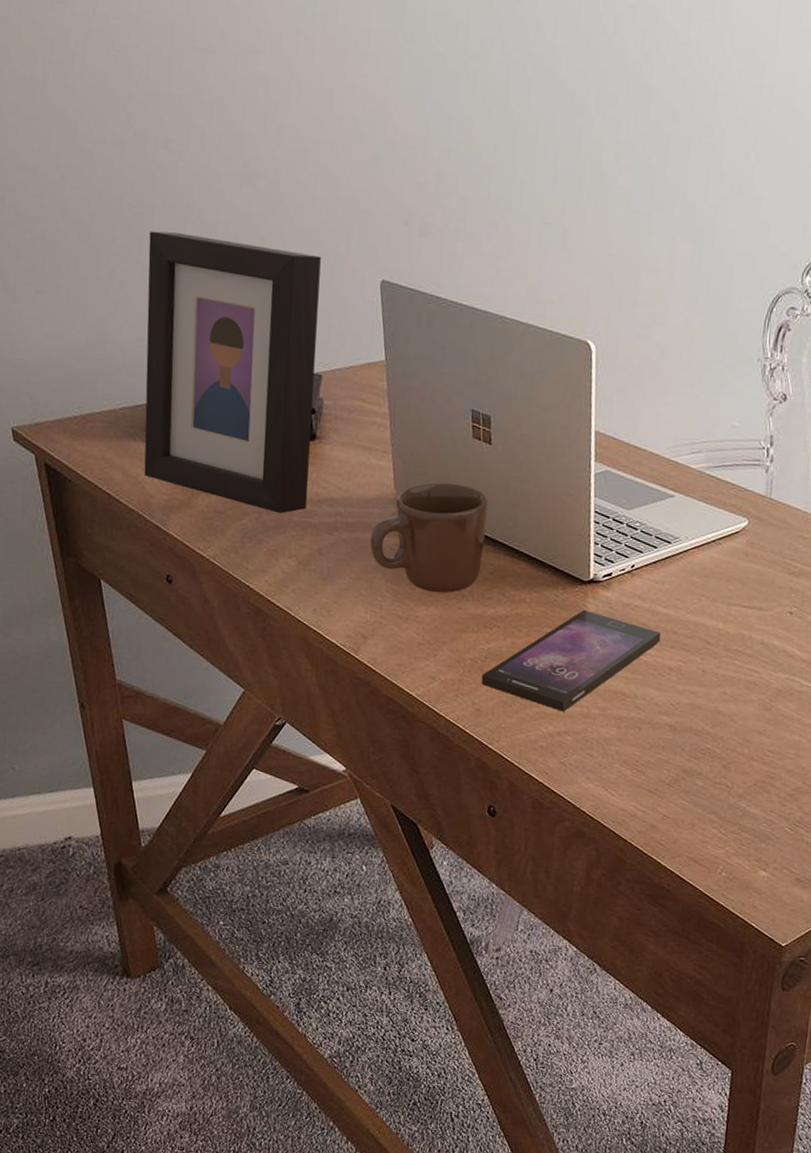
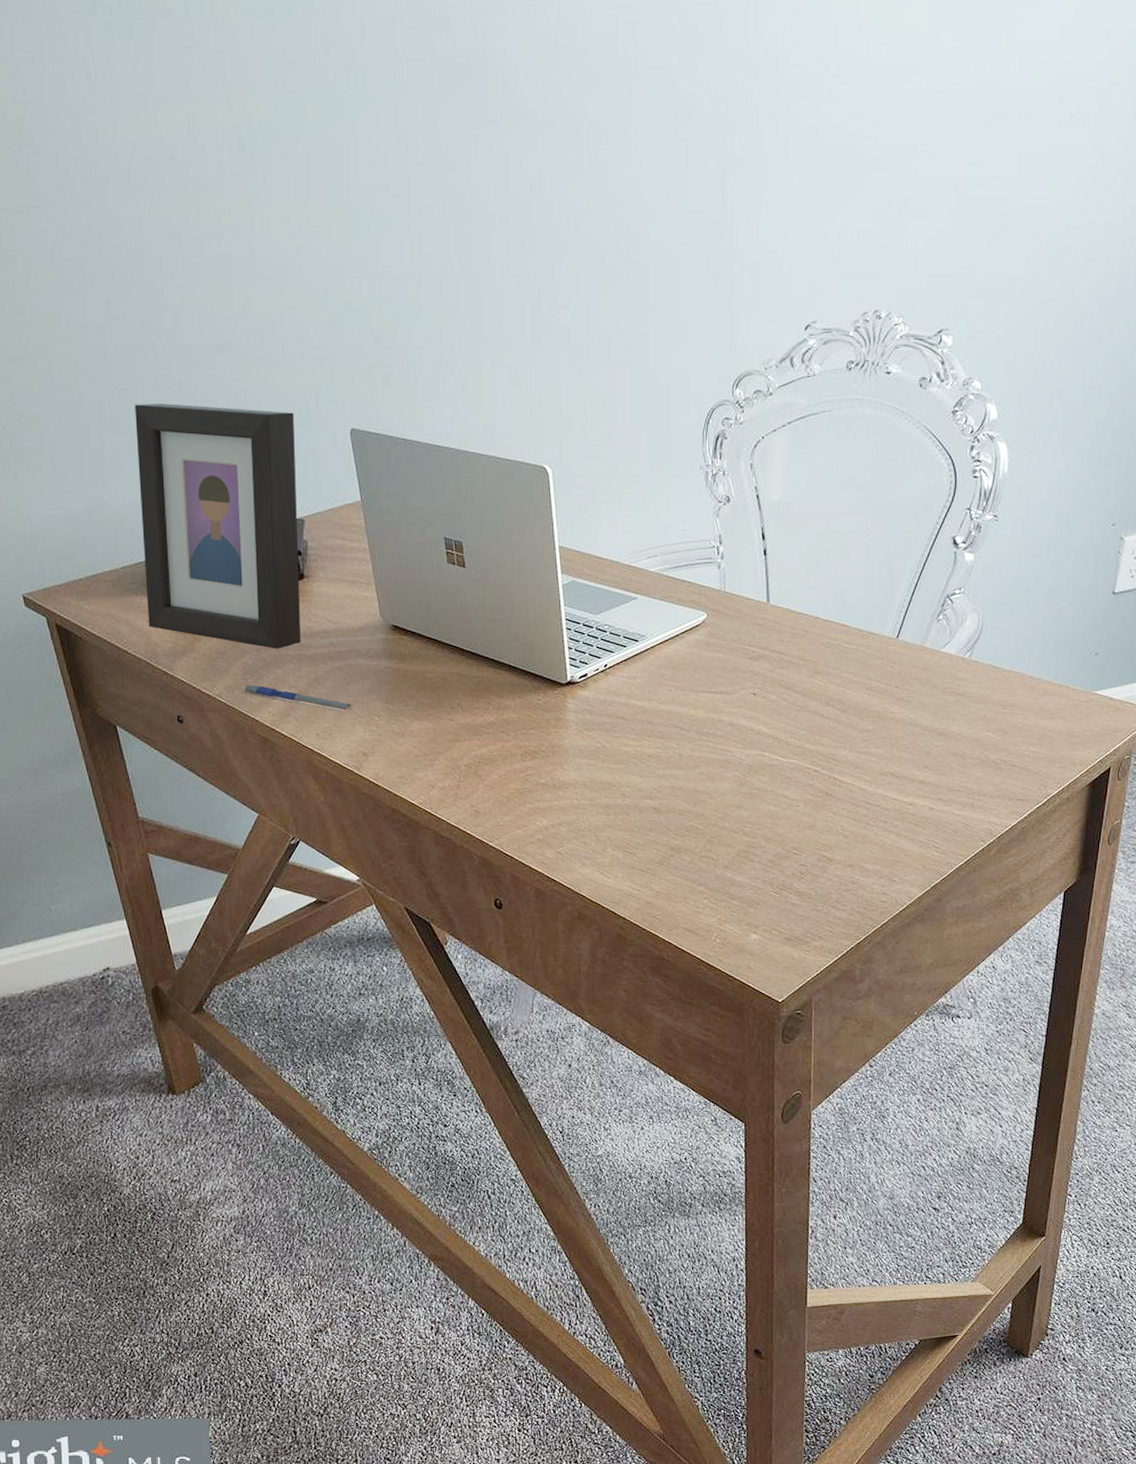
pen: none [238,549,356,589] -> present [242,684,353,712]
mug: present [370,483,488,594] -> none [363,607,468,708]
smartphone: present [481,609,661,712] -> none [476,710,638,805]

